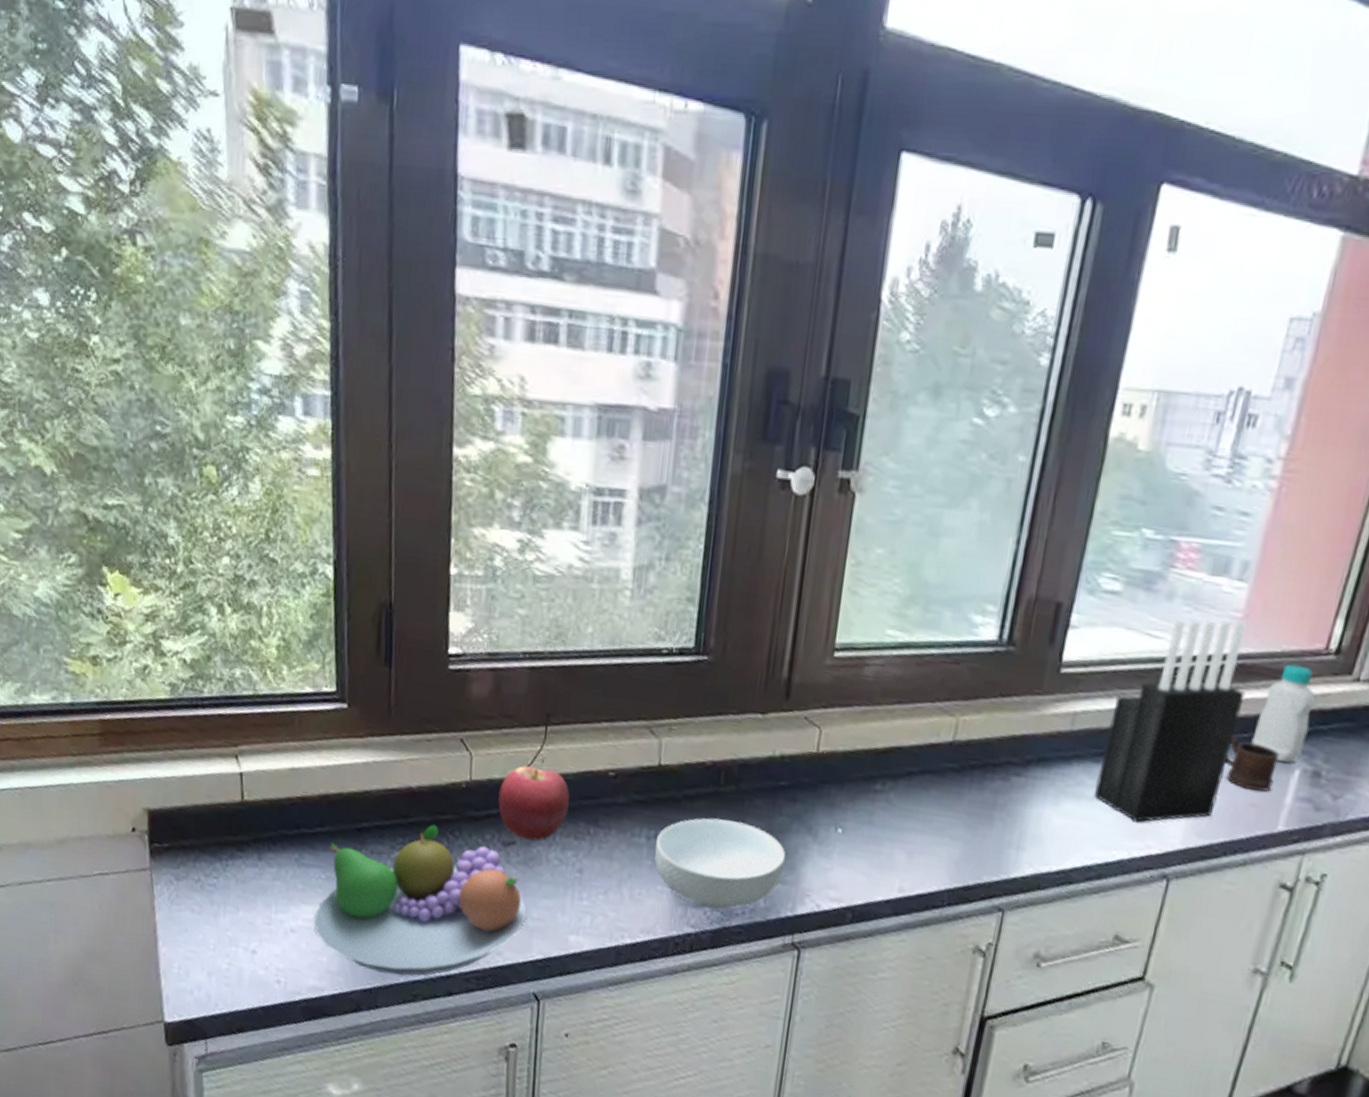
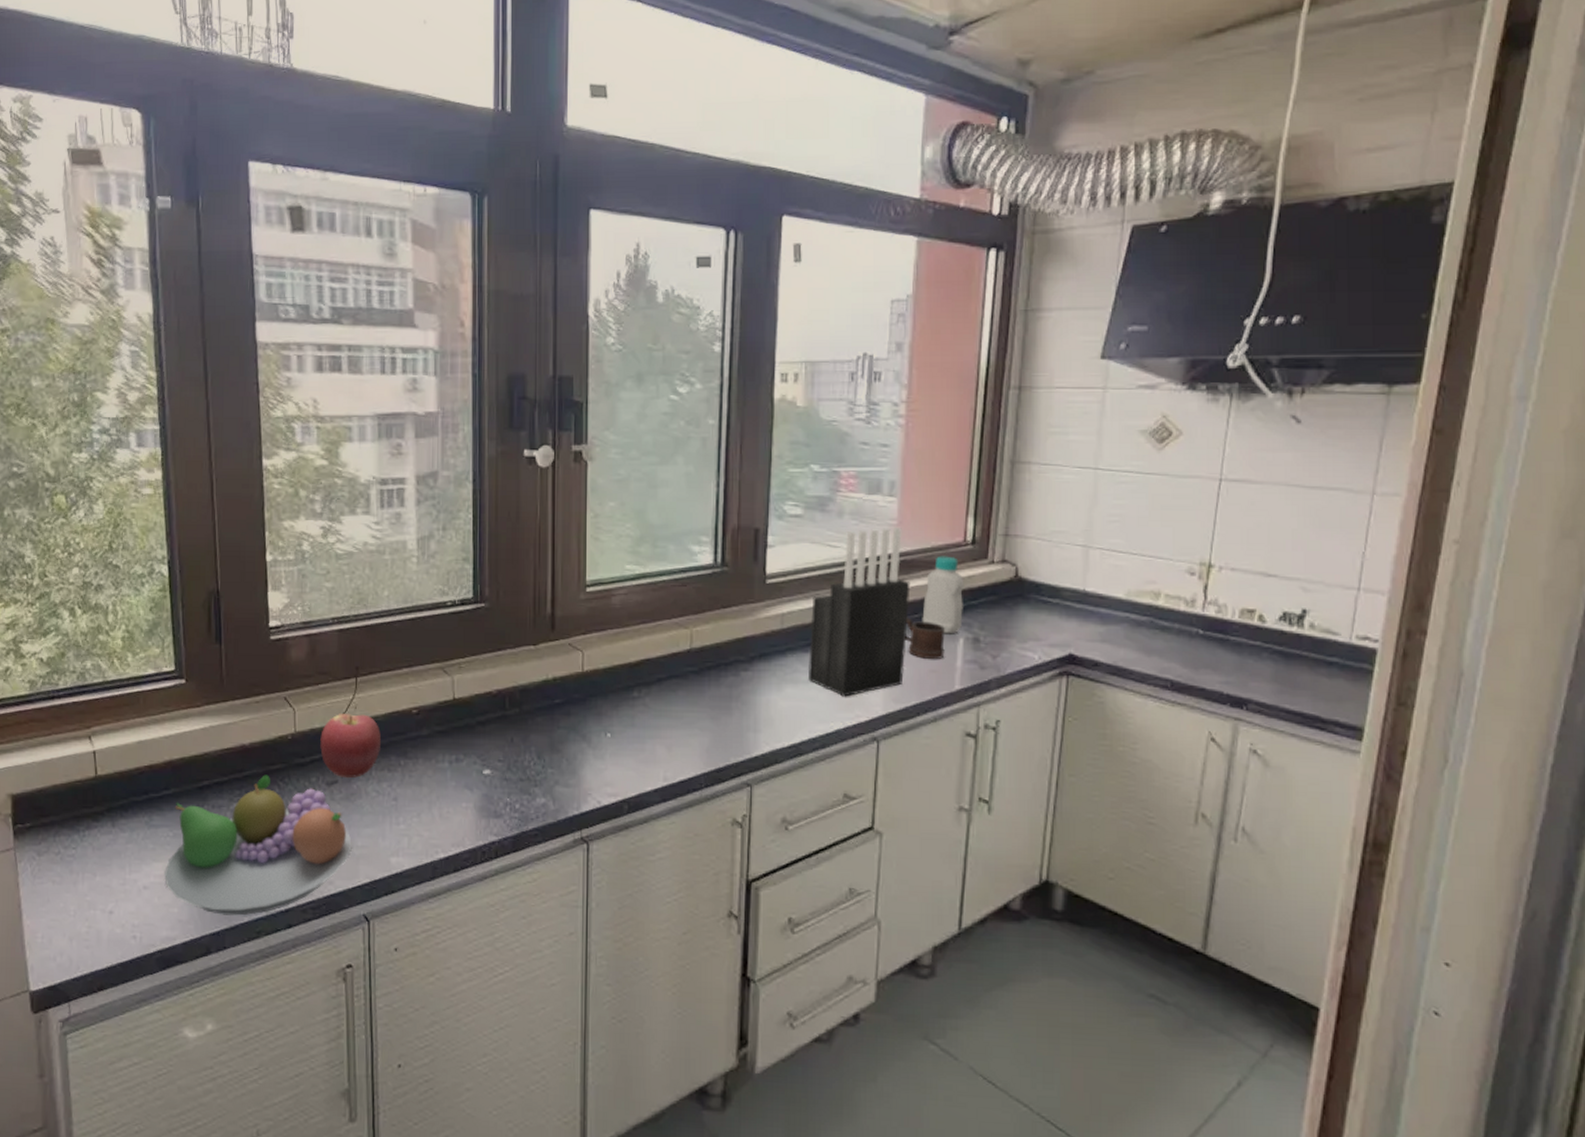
cereal bowl: present [654,818,786,910] -> none [457,738,567,818]

